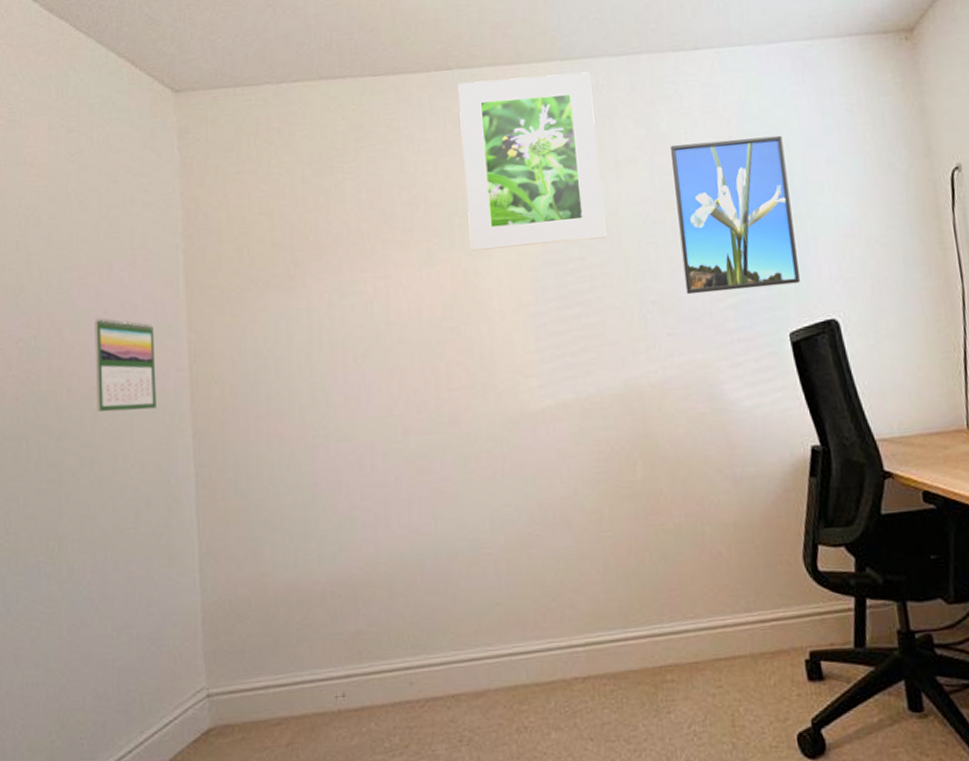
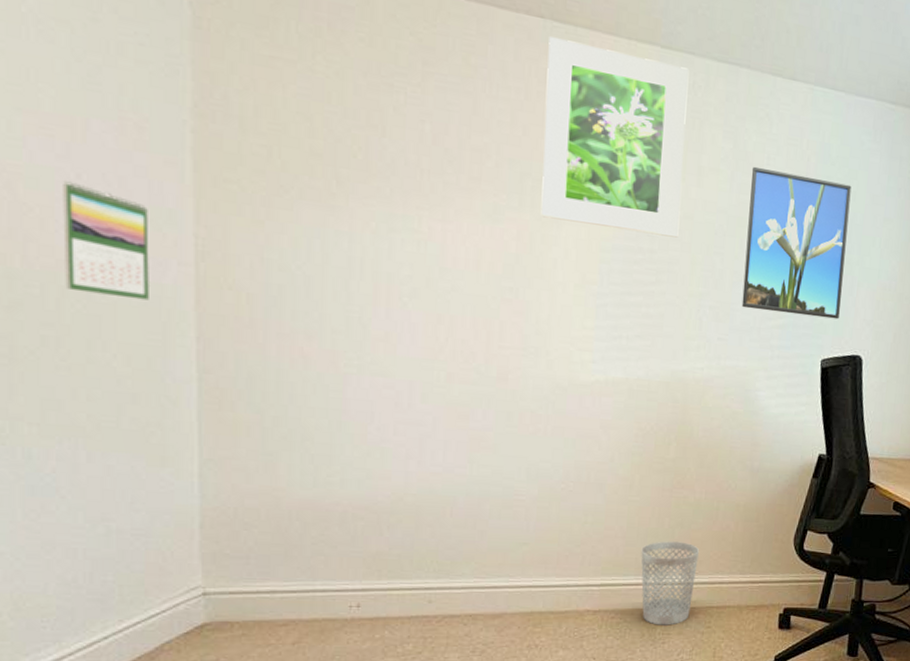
wastebasket: none [624,579,694,690] -> present [641,541,700,626]

